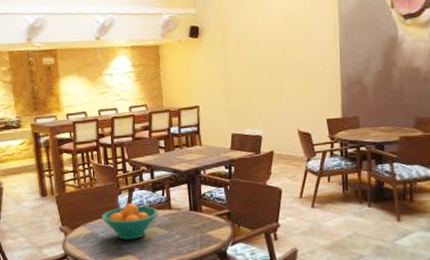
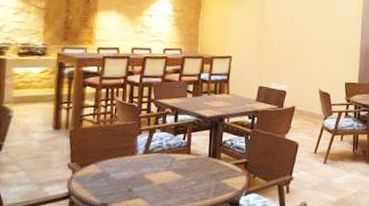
fruit bowl: present [102,203,159,240] -> none [116,145,177,183]

